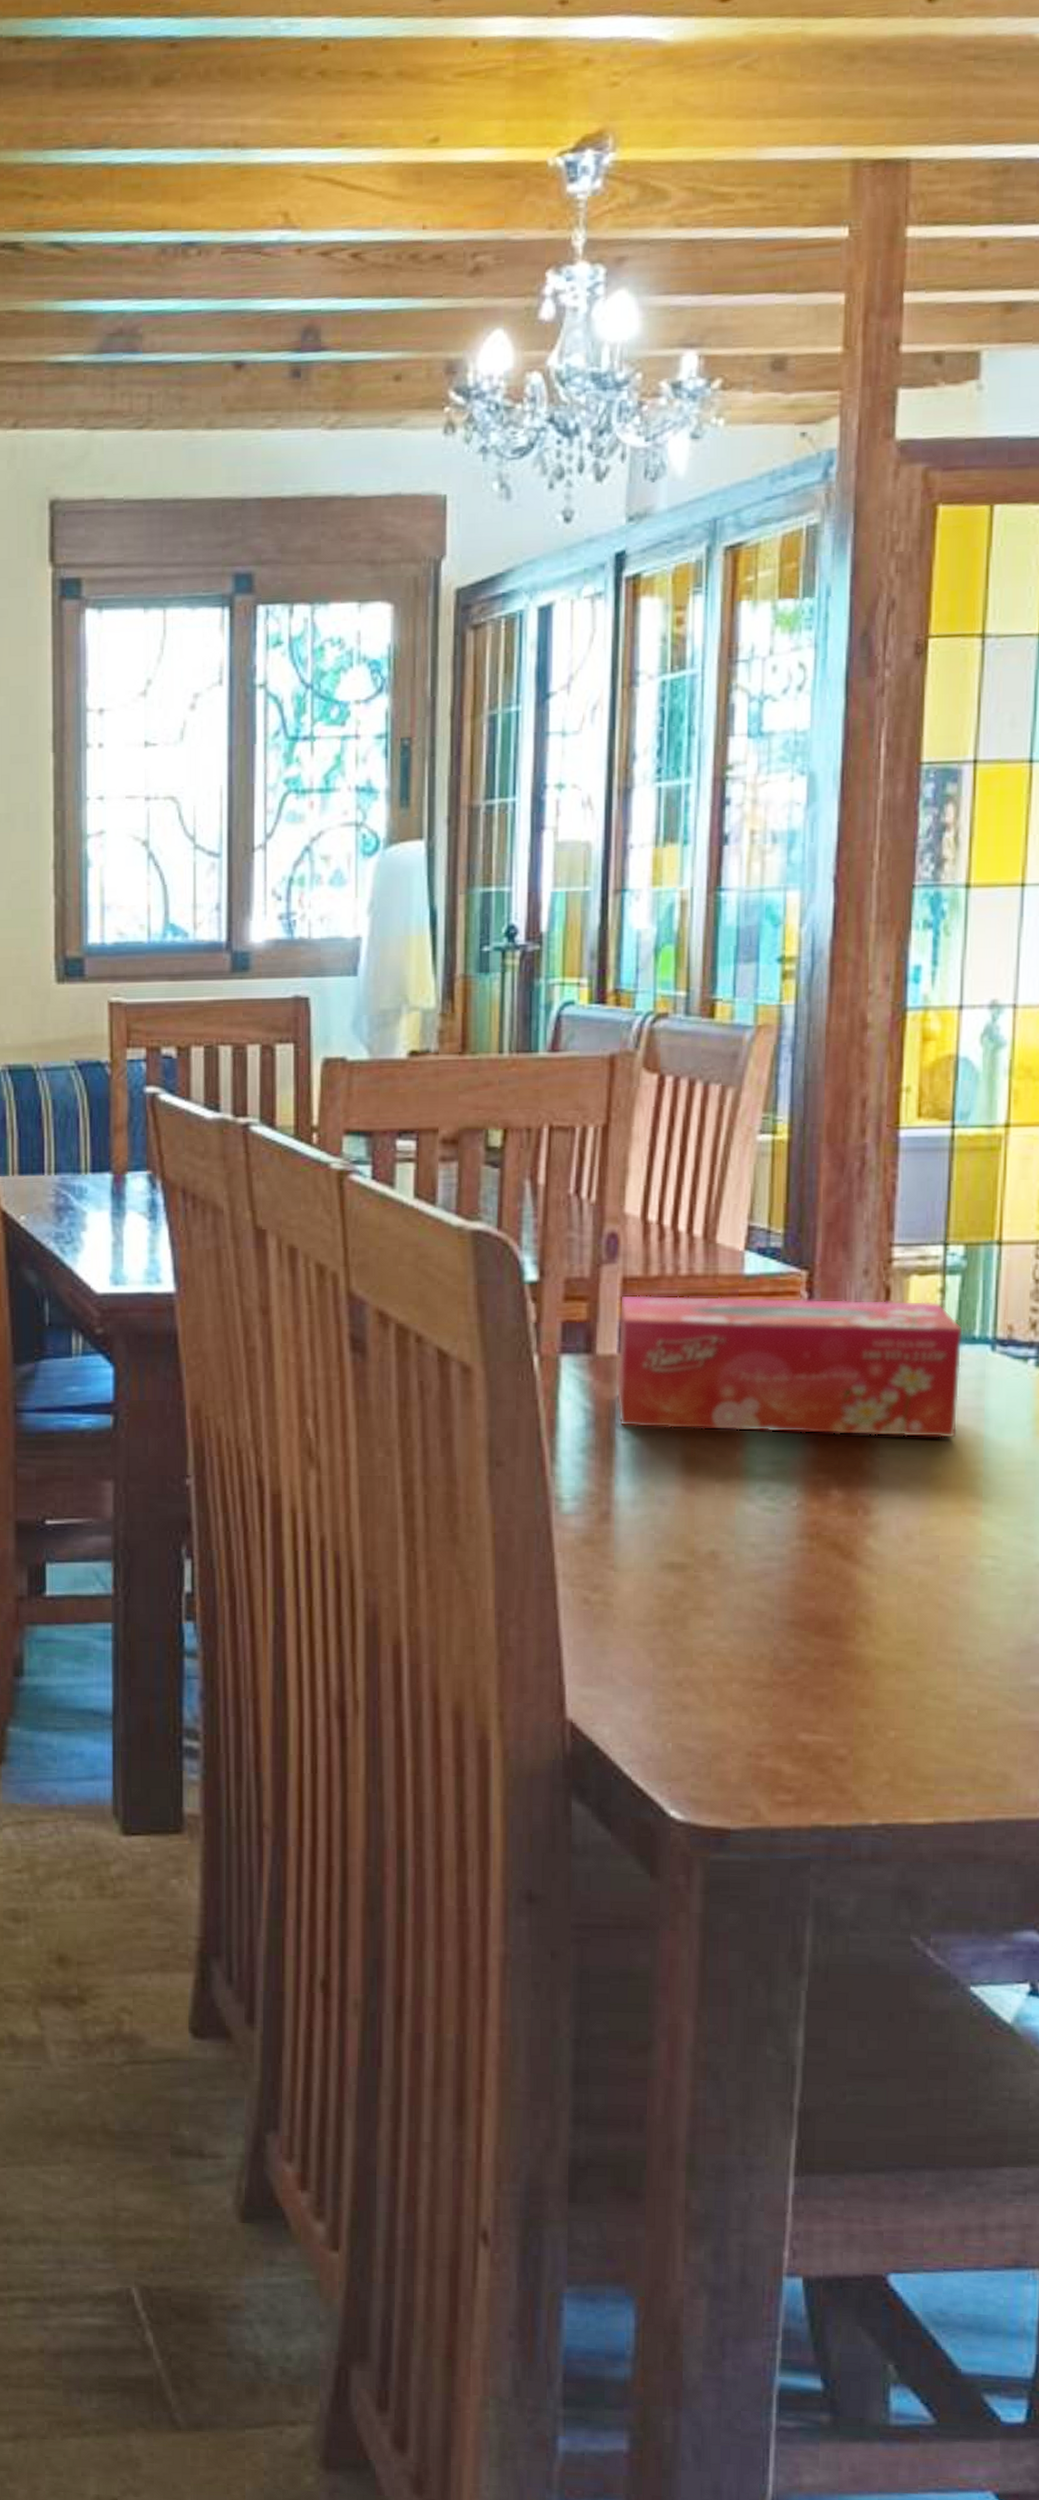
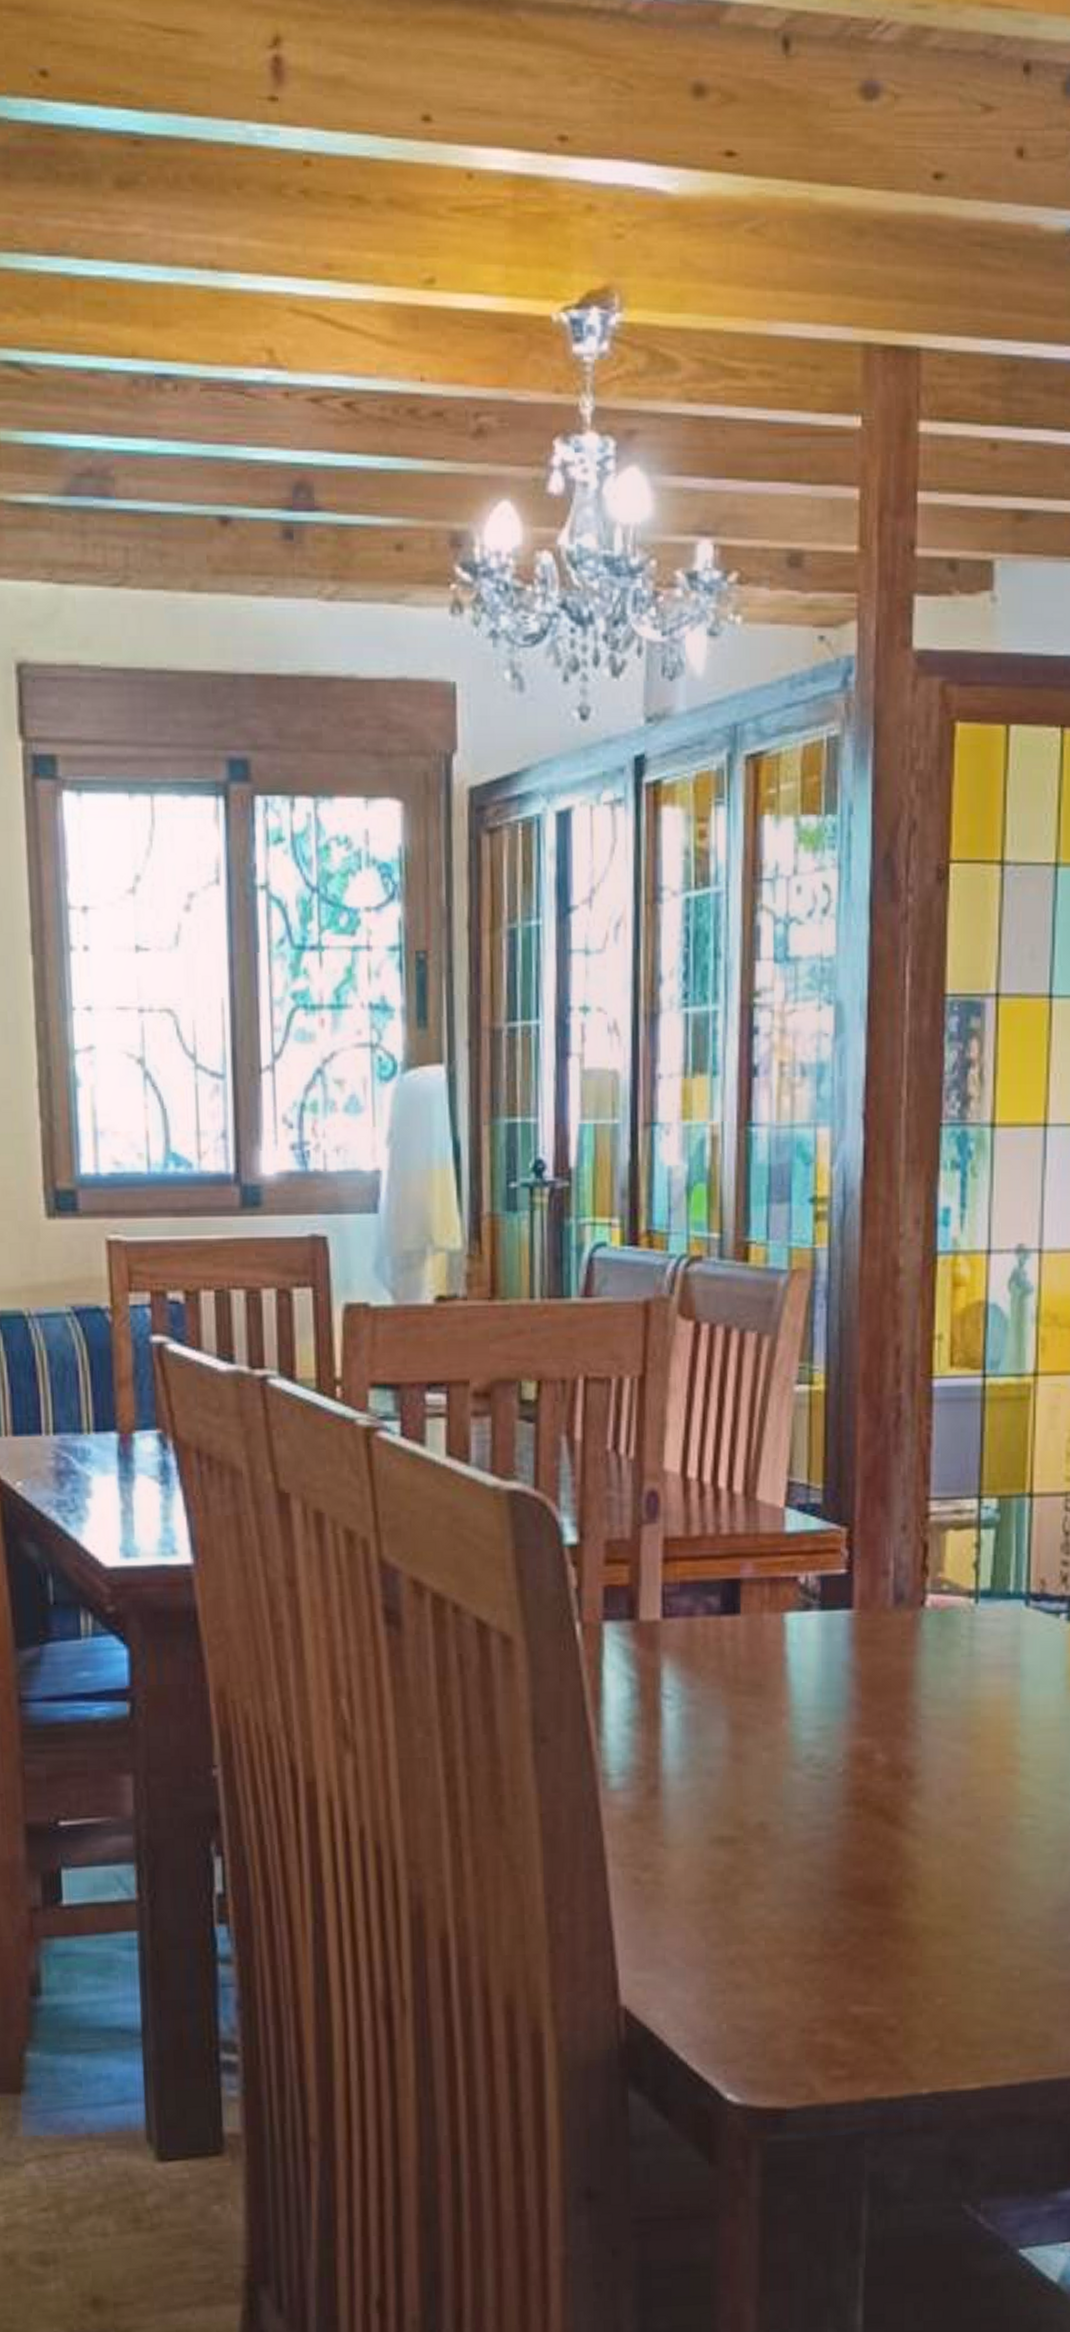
tissue box: present [616,1294,963,1438] -> none [660,1556,998,1697]

